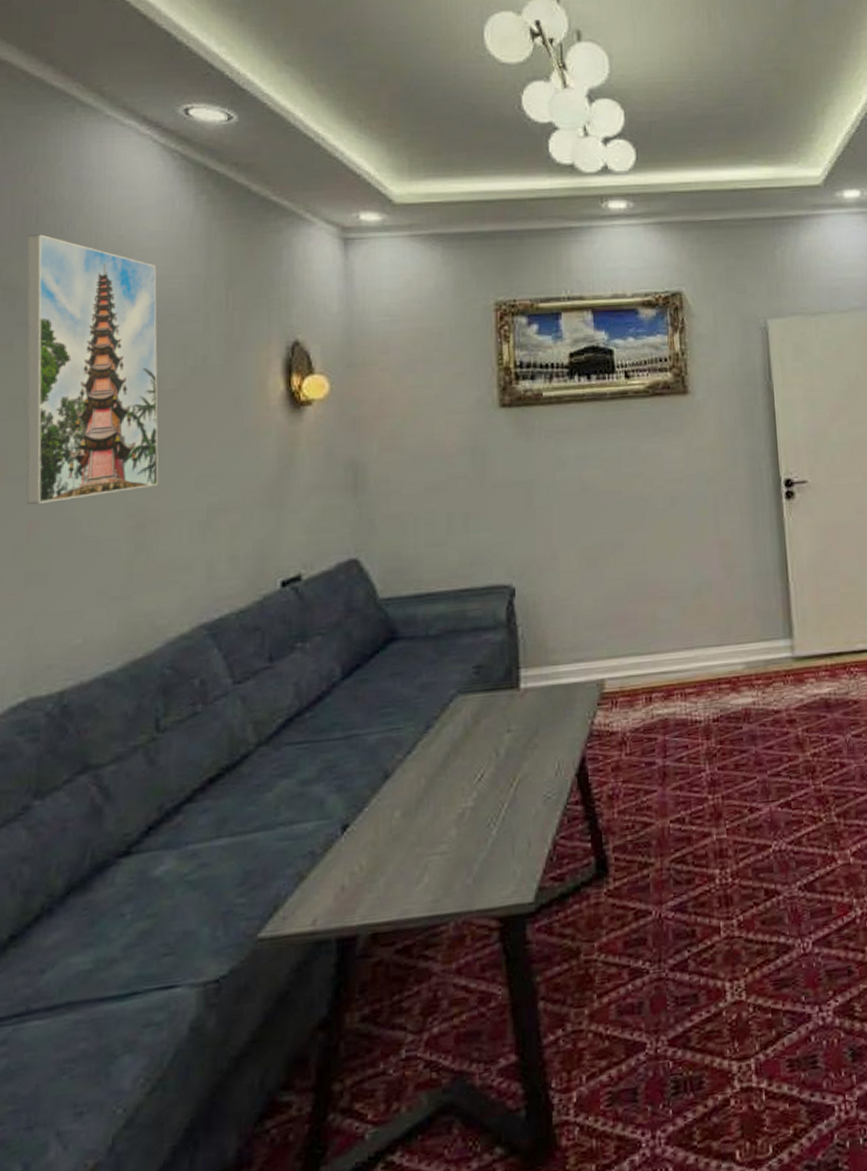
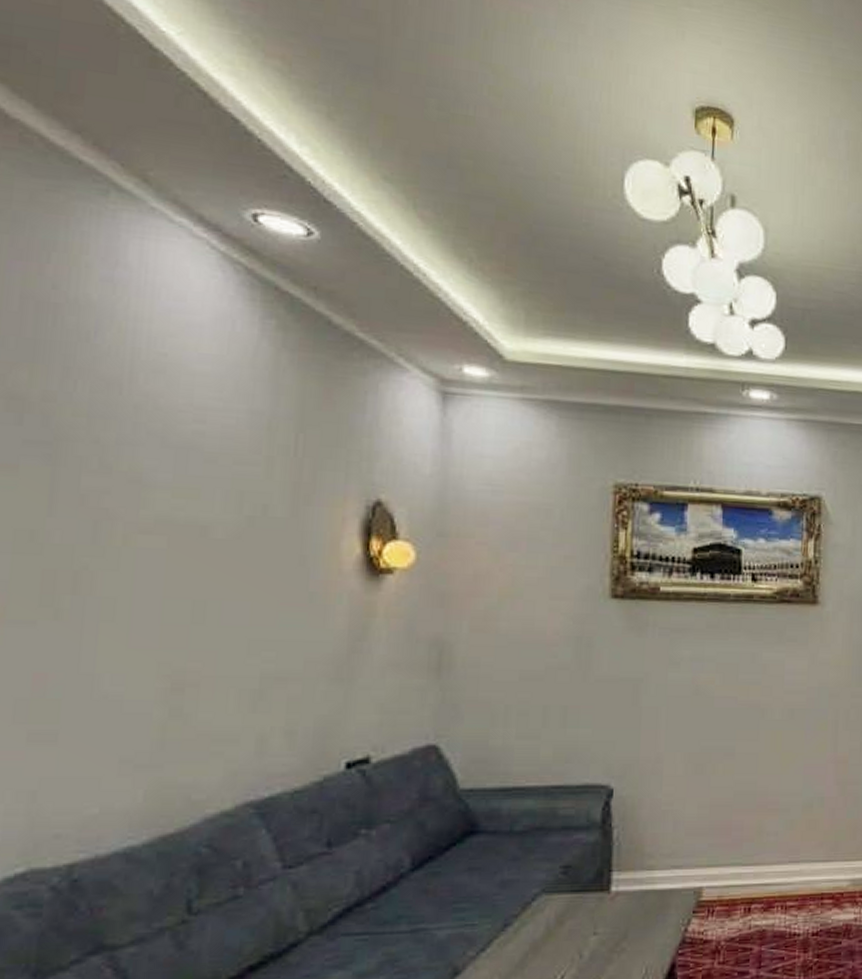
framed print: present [25,234,159,506] -> none [31,337,209,654]

